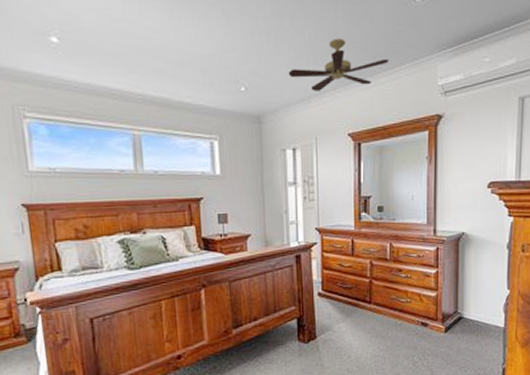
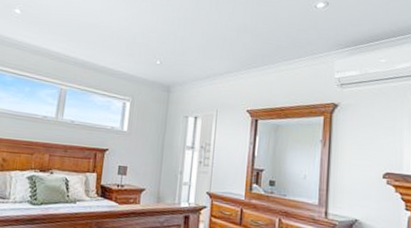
ceiling fan: present [288,38,389,91] -> none [199,30,290,71]

